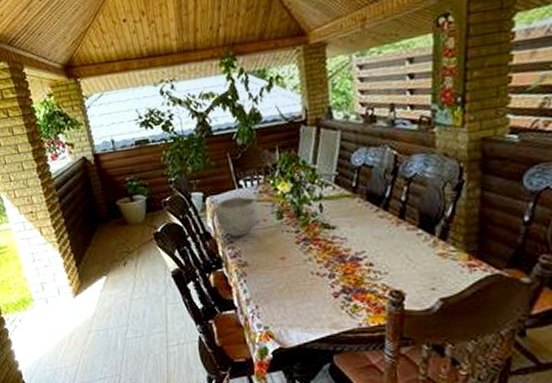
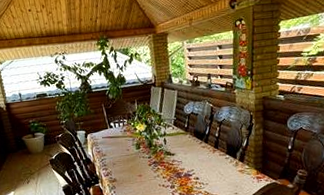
bowl: present [214,197,262,237] -> none [93,134,126,161]

